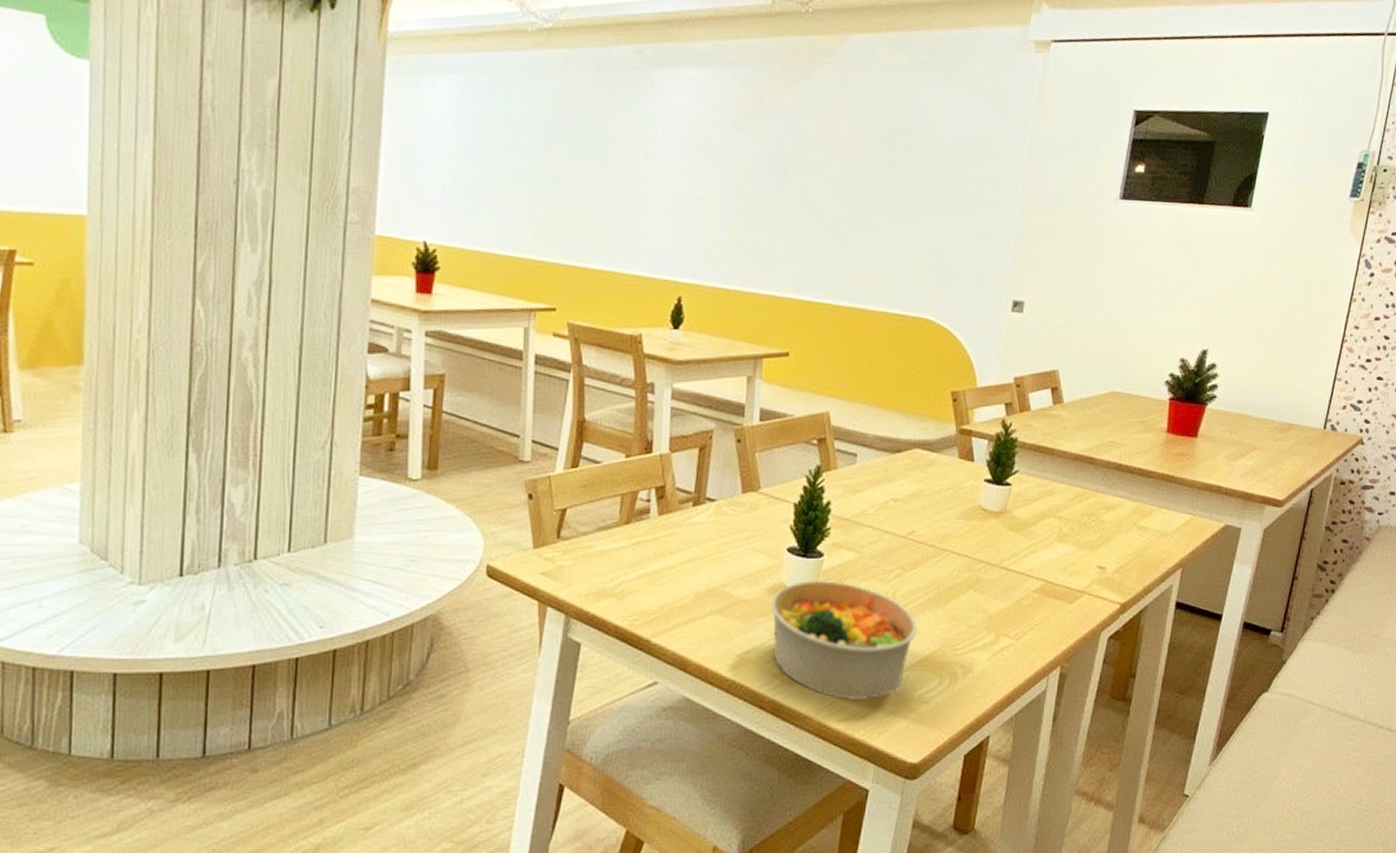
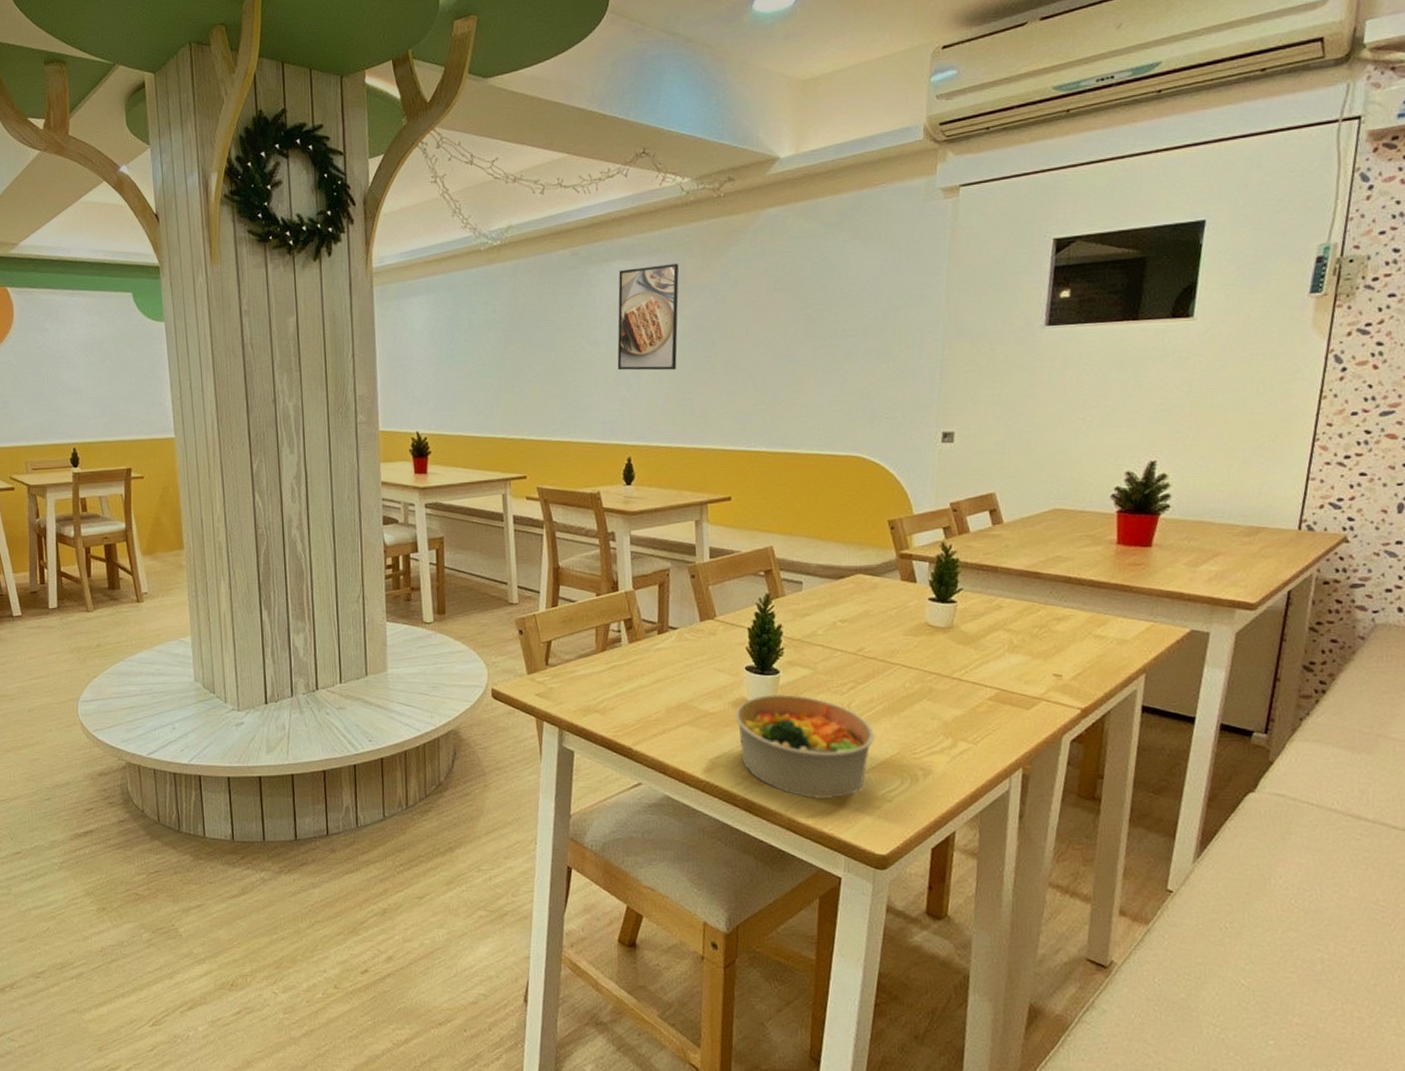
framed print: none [676,78,757,201] -> present [617,264,679,371]

